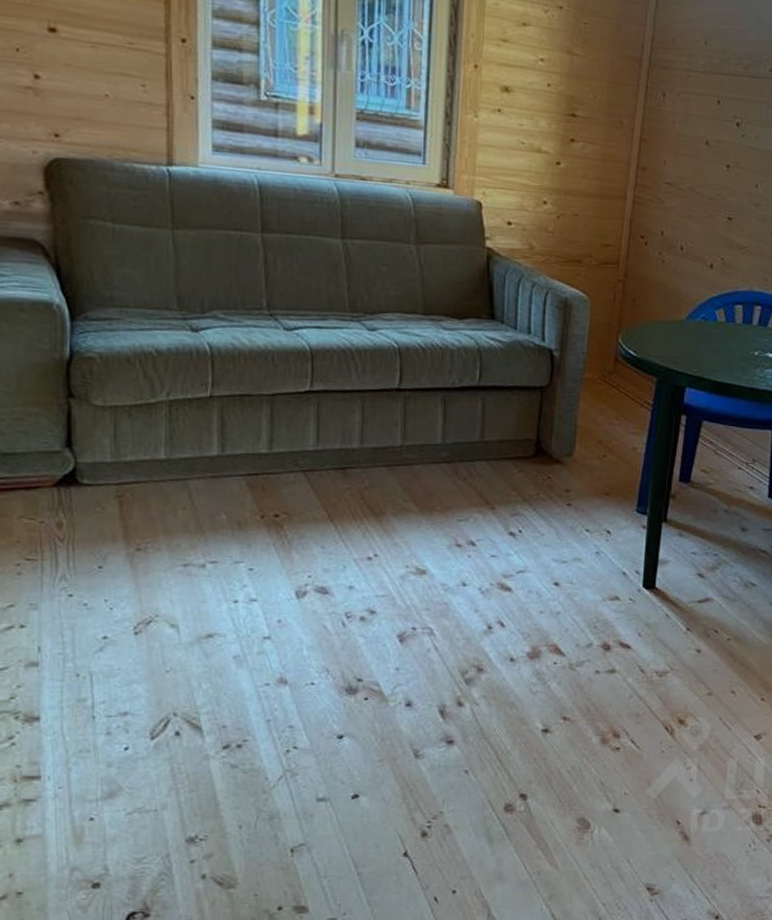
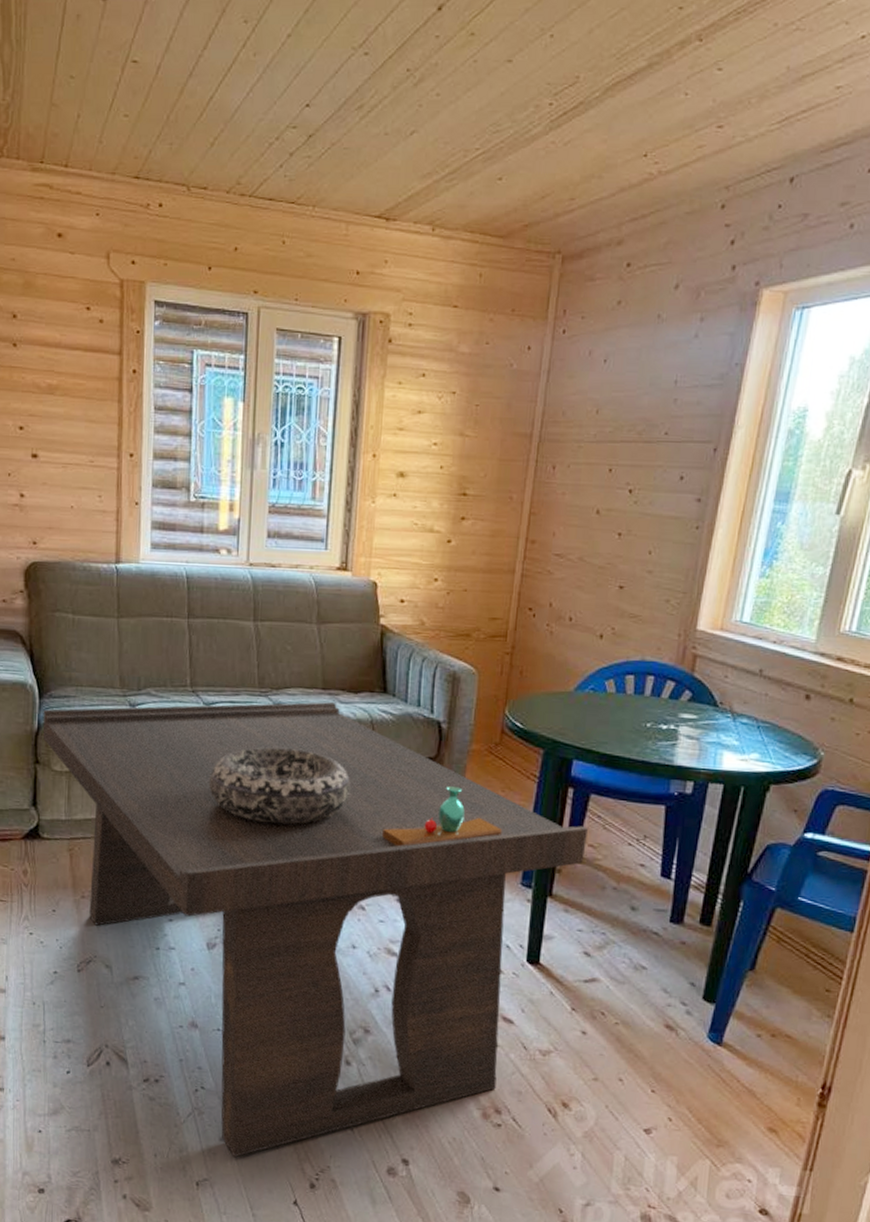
coffee table: none [76,327,700,817] -> present [42,701,588,1158]
decorative bowl: none [294,377,457,460] -> present [209,747,351,824]
vase: none [493,416,617,479] -> present [382,786,502,847]

